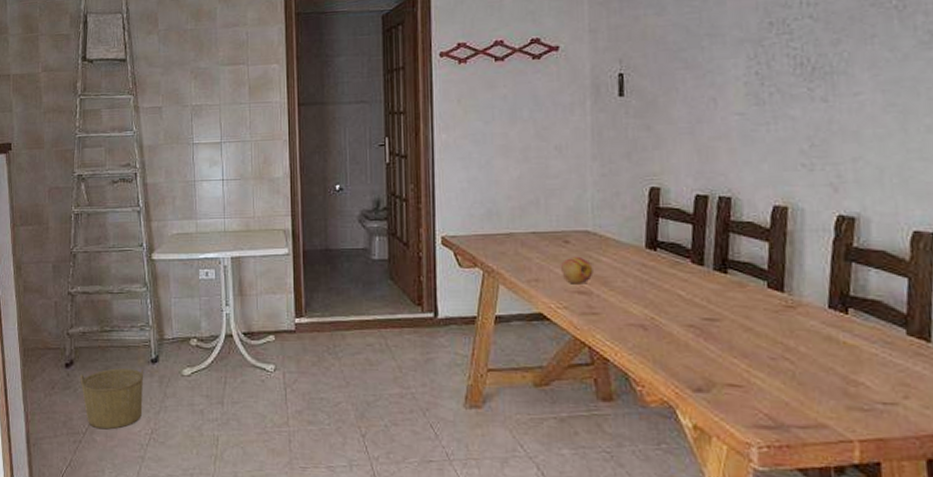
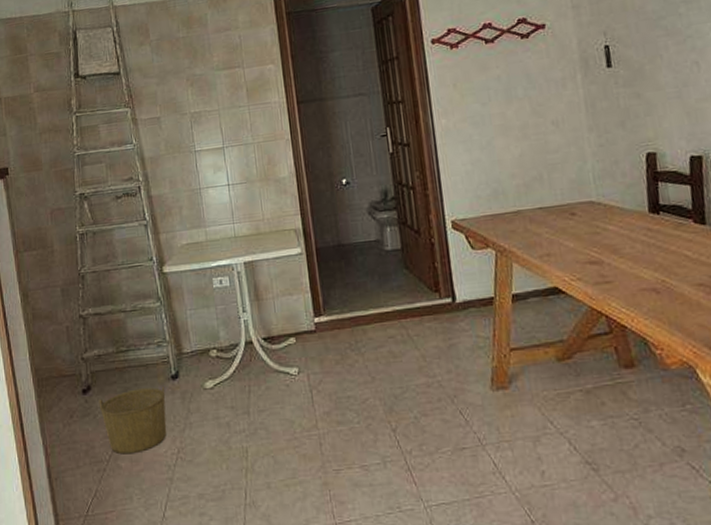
fruit: present [560,256,594,284] -> none [569,227,602,255]

